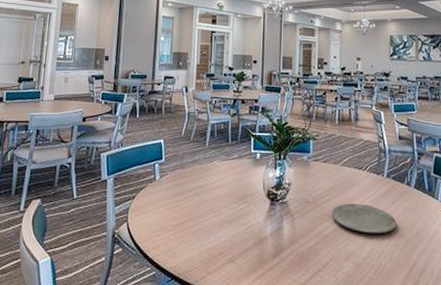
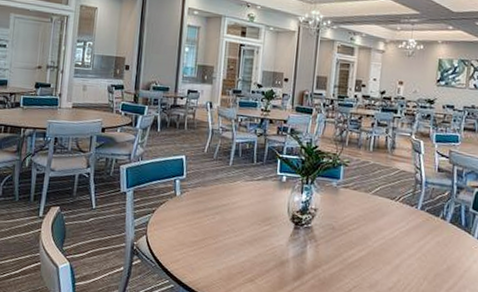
plate: present [331,203,397,234] -> none [358,232,427,266]

